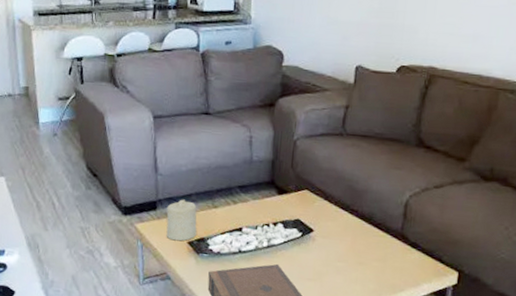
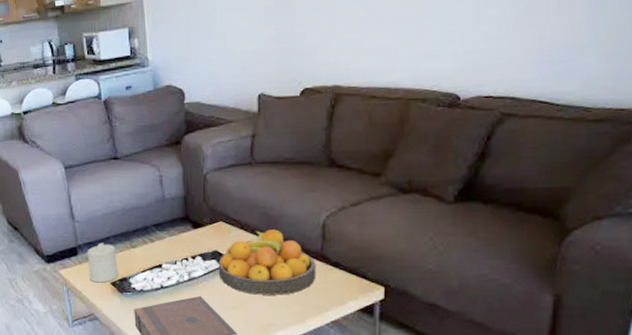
fruit bowl: none [298,203,395,271] -> present [218,229,317,295]

